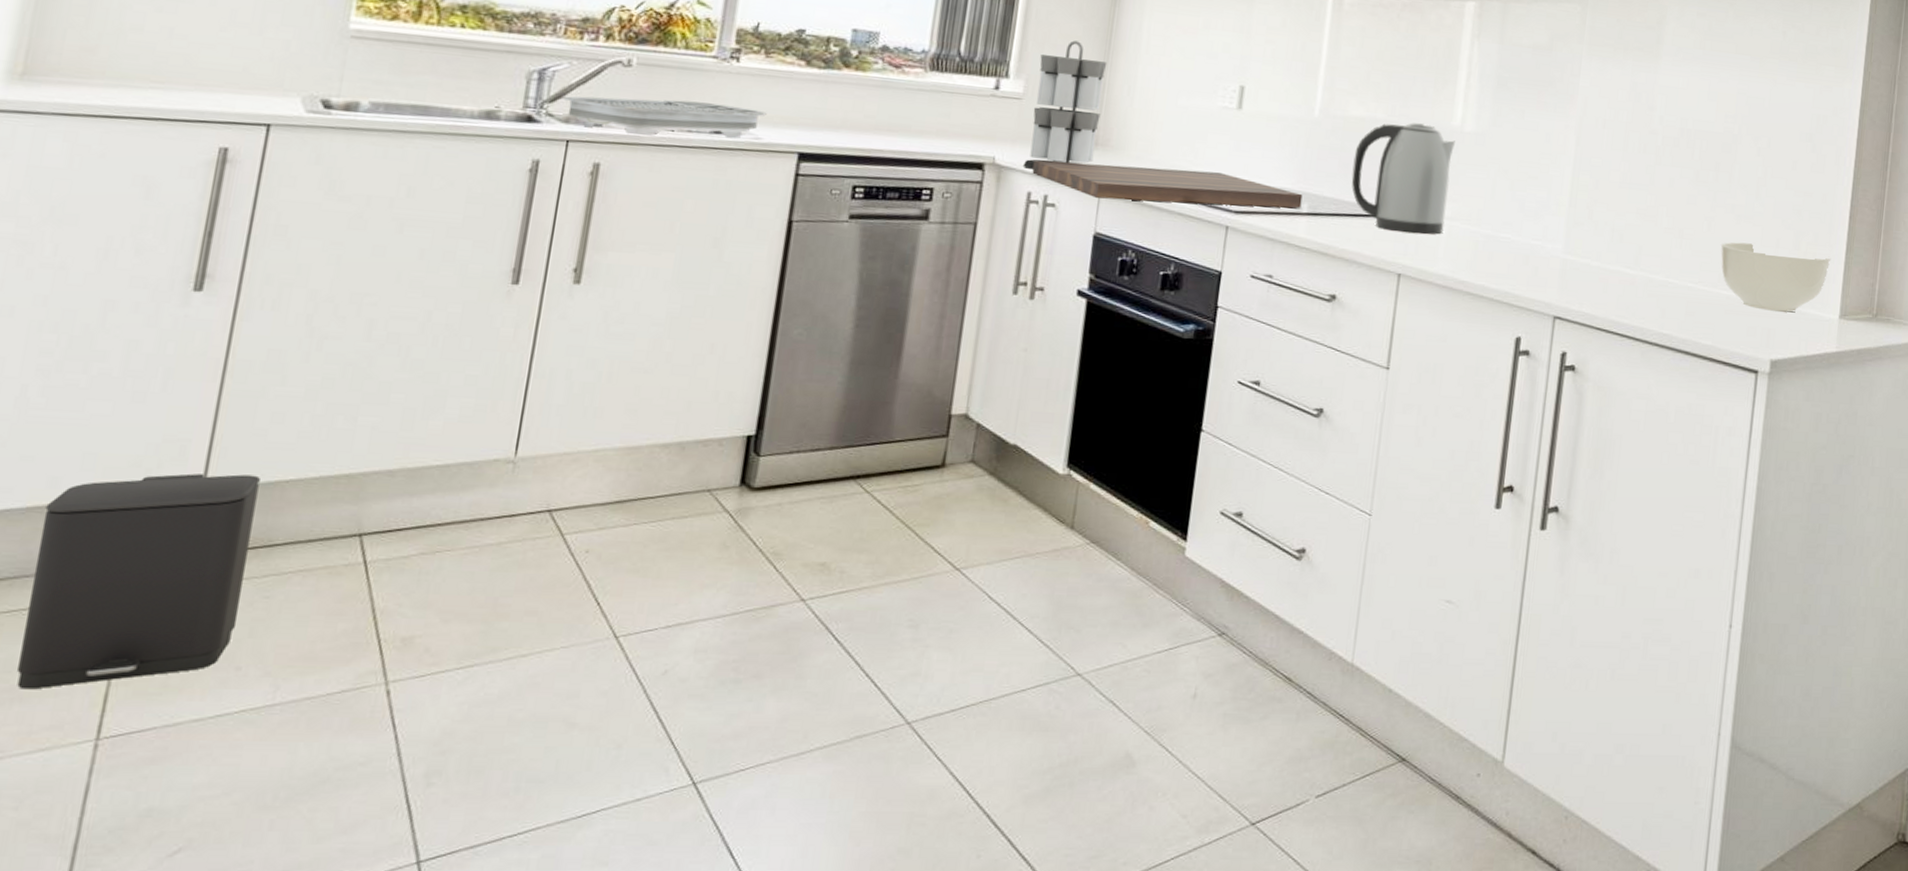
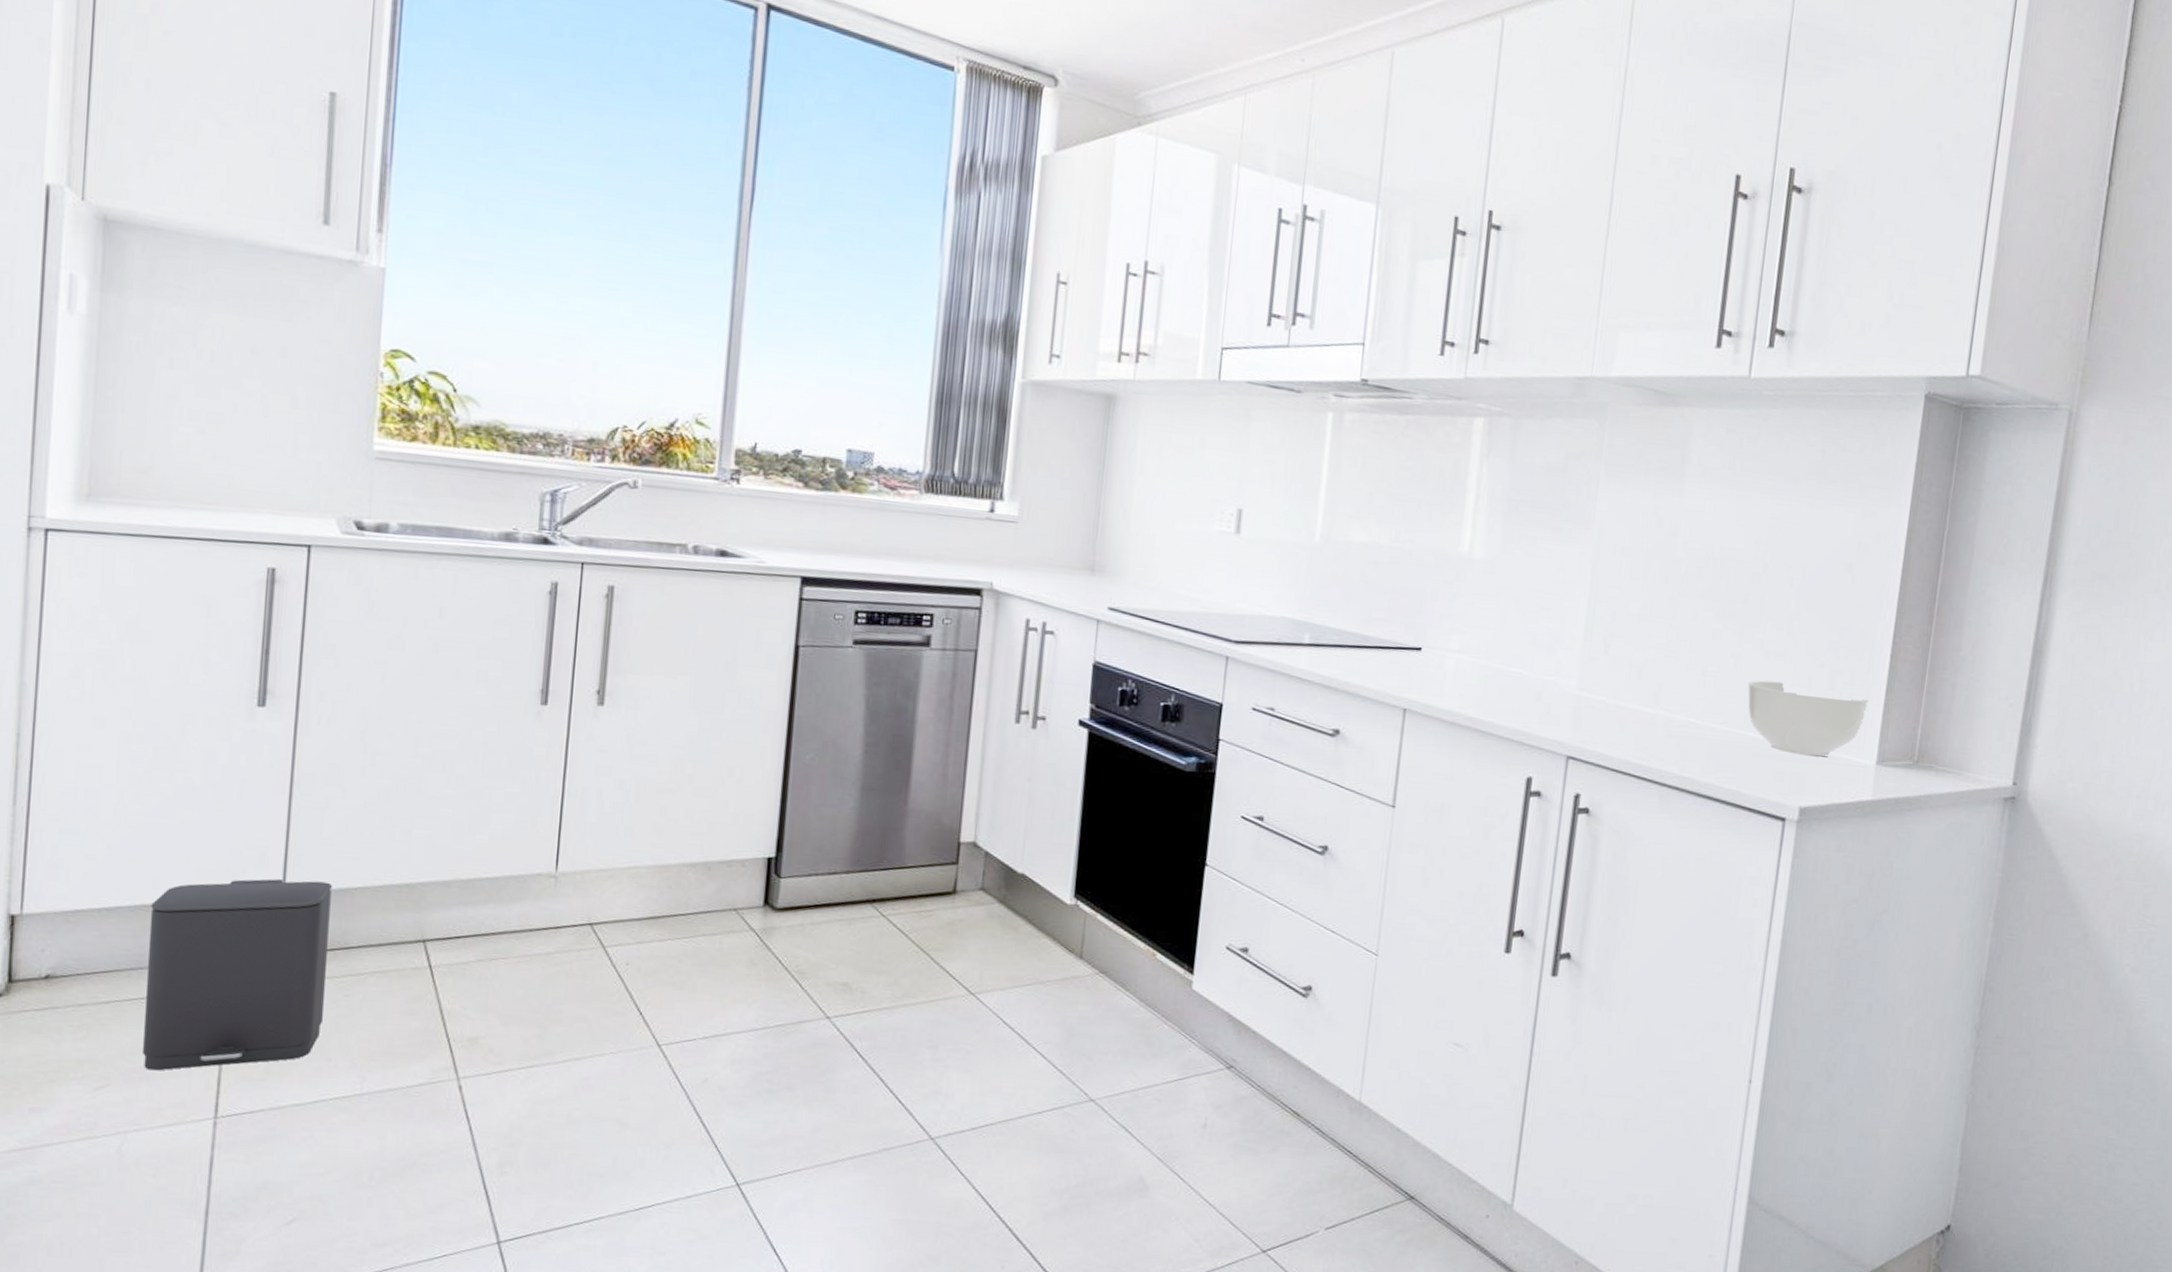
dish rack: present [561,96,767,139] -> none [574,518,769,562]
spice rack: present [1022,40,1108,169] -> none [1020,461,1102,595]
cutting board: present [1032,160,1303,209] -> none [1030,586,1304,639]
kettle: present [1351,123,1455,234] -> none [1354,549,1463,667]

